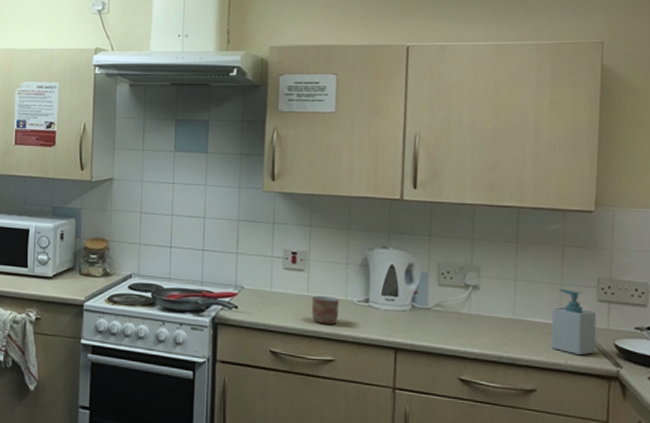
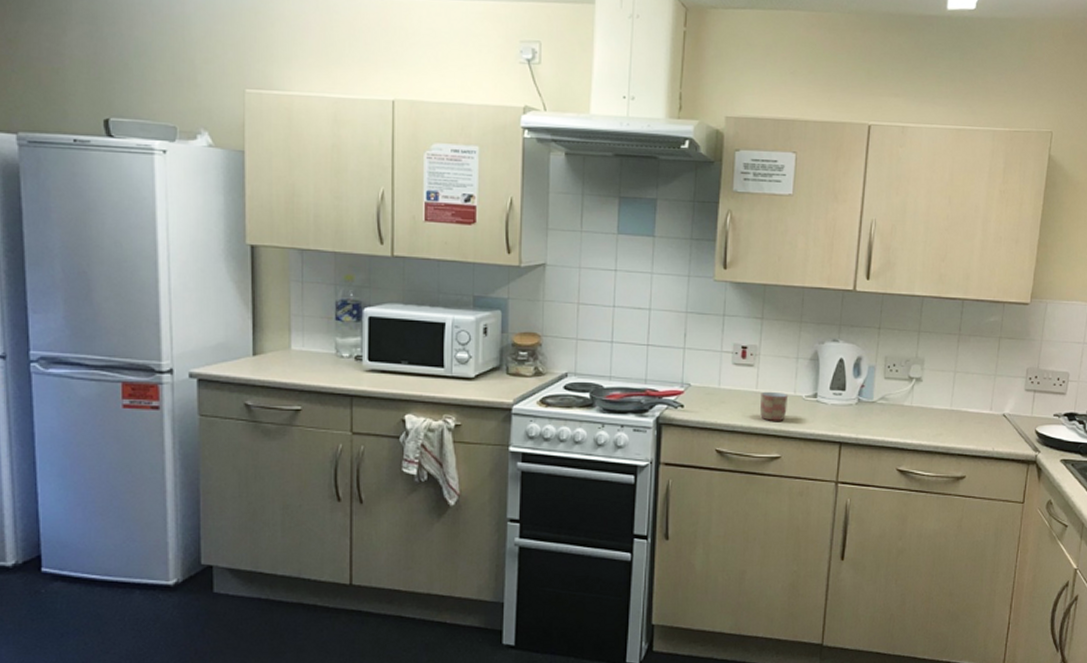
soap bottle: present [551,289,597,356] -> none [982,380,1023,443]

